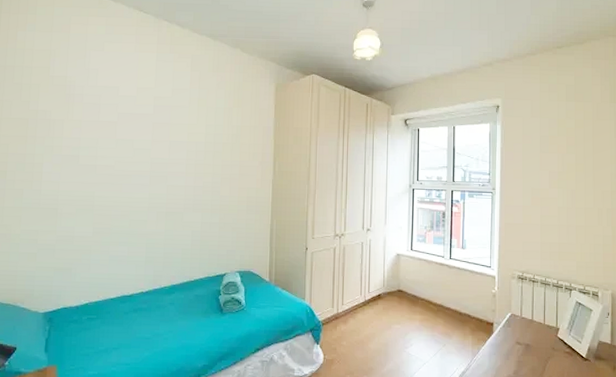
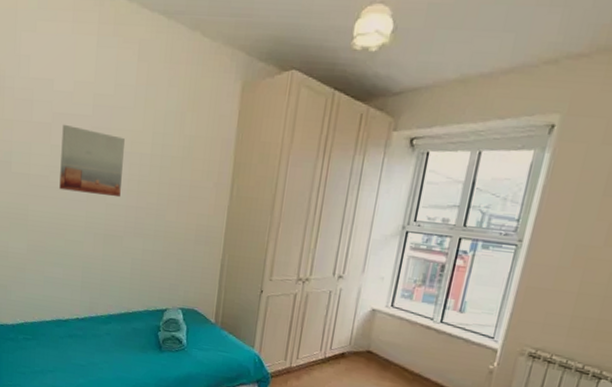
wall art: none [124,122,183,180] -> present [59,124,126,198]

